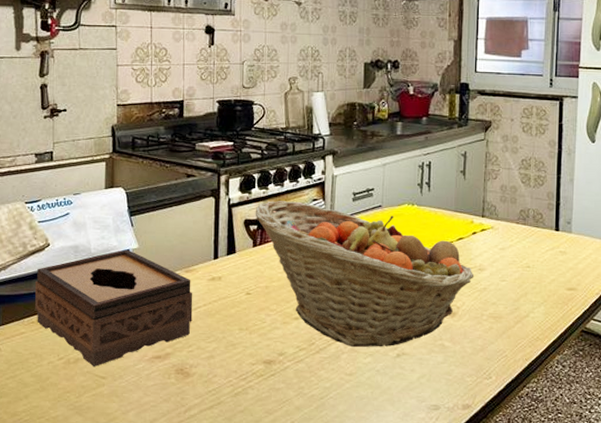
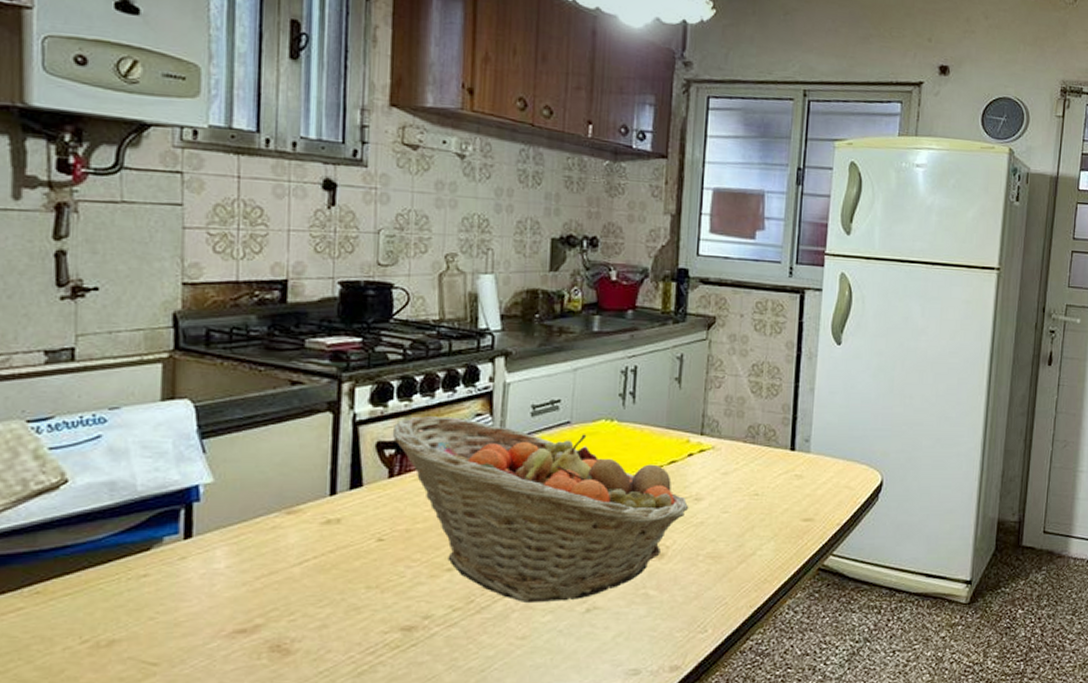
tissue box: present [34,249,193,366] -> none [41,485,298,649]

